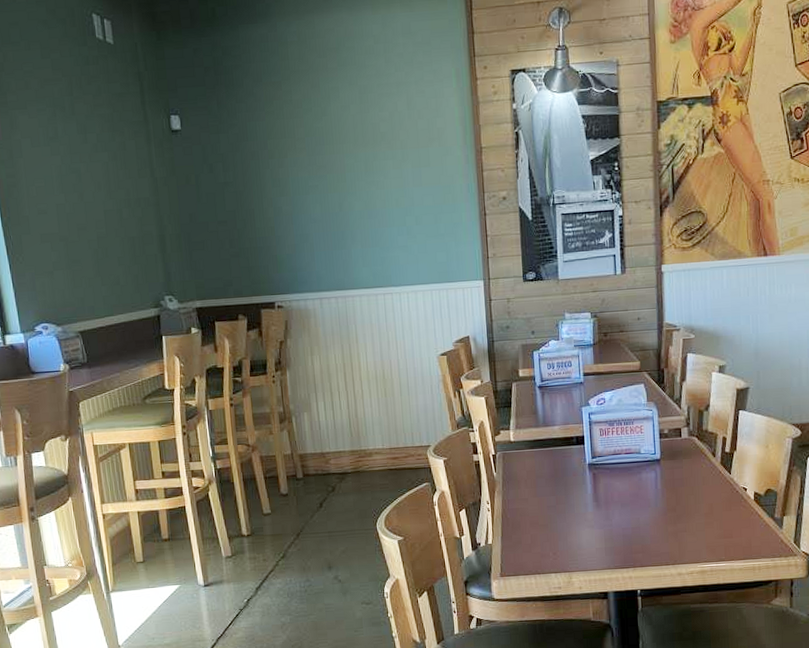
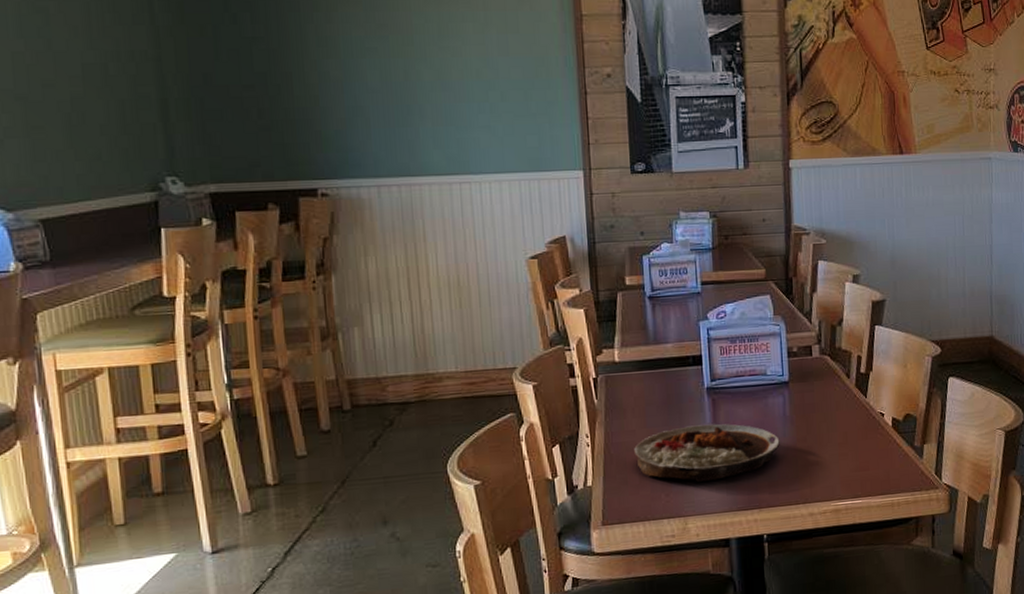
plate: none [527,494,652,543] -> present [634,424,780,482]

